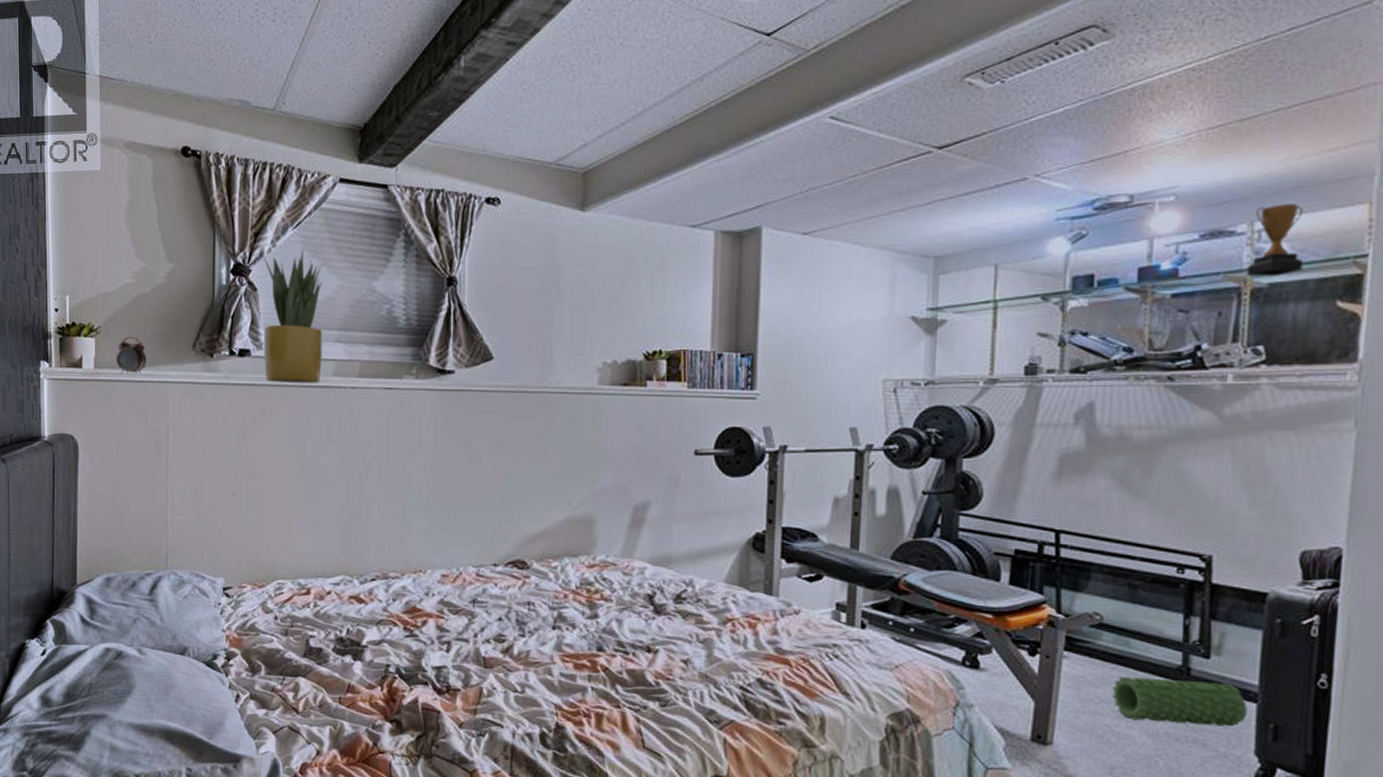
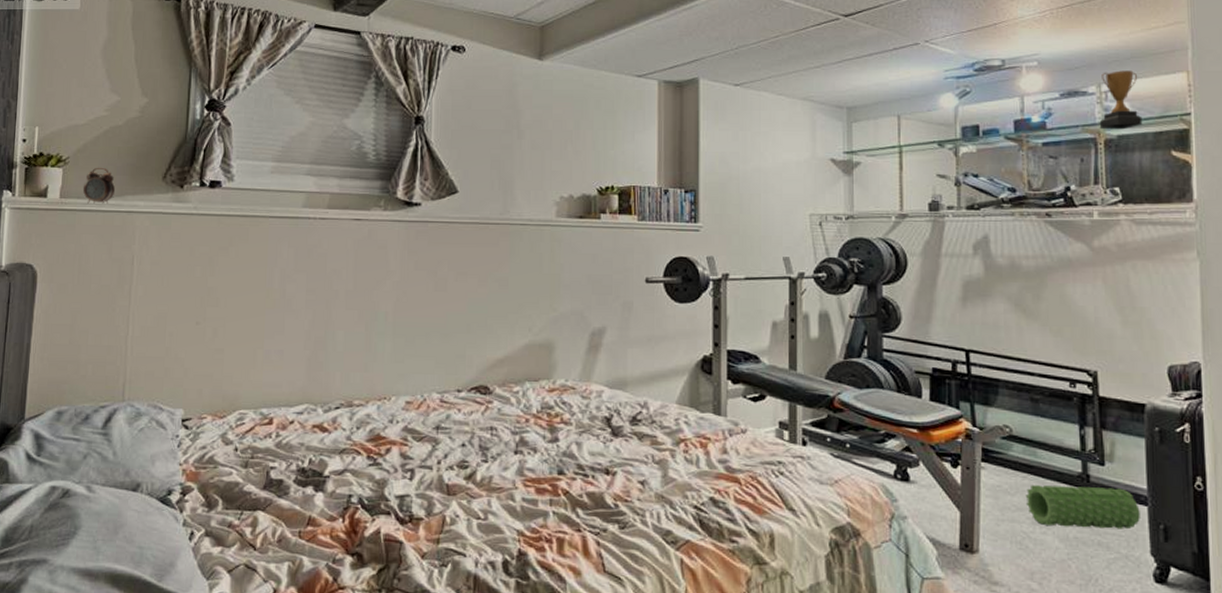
planter: present [262,250,325,384] -> none [234,89,298,215]

